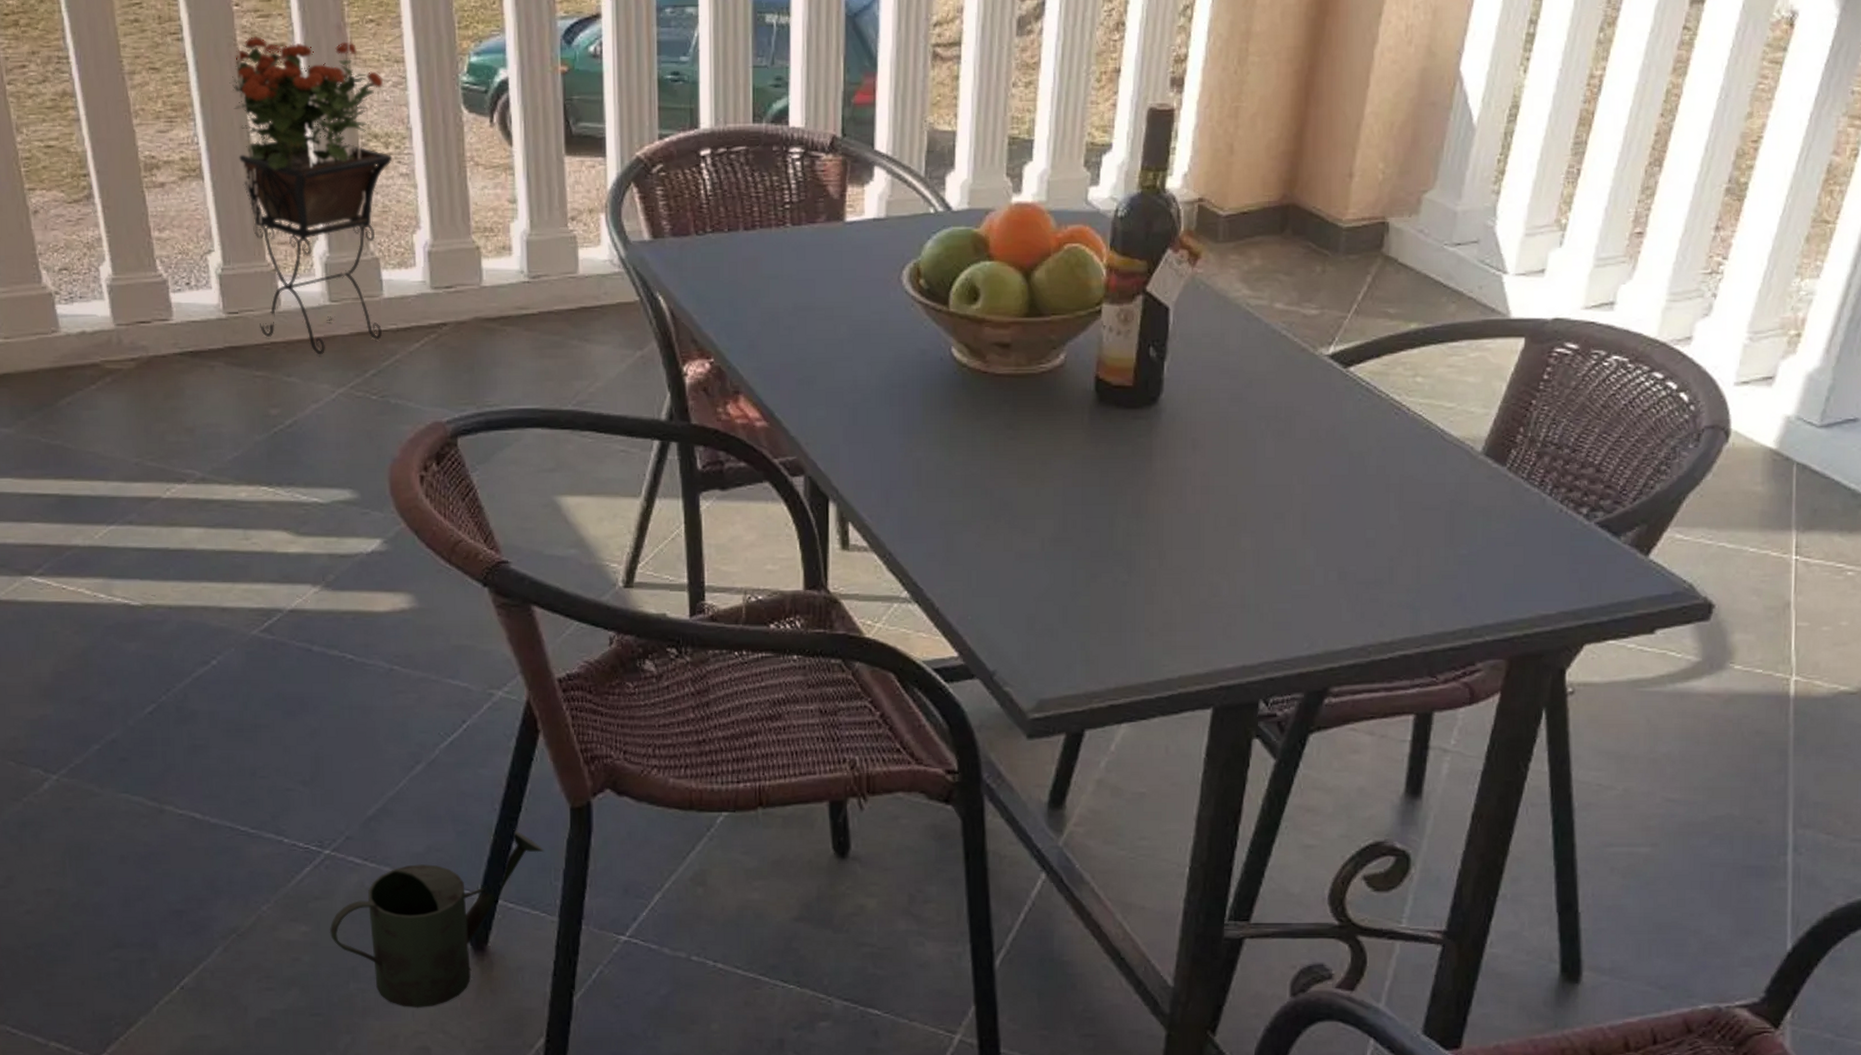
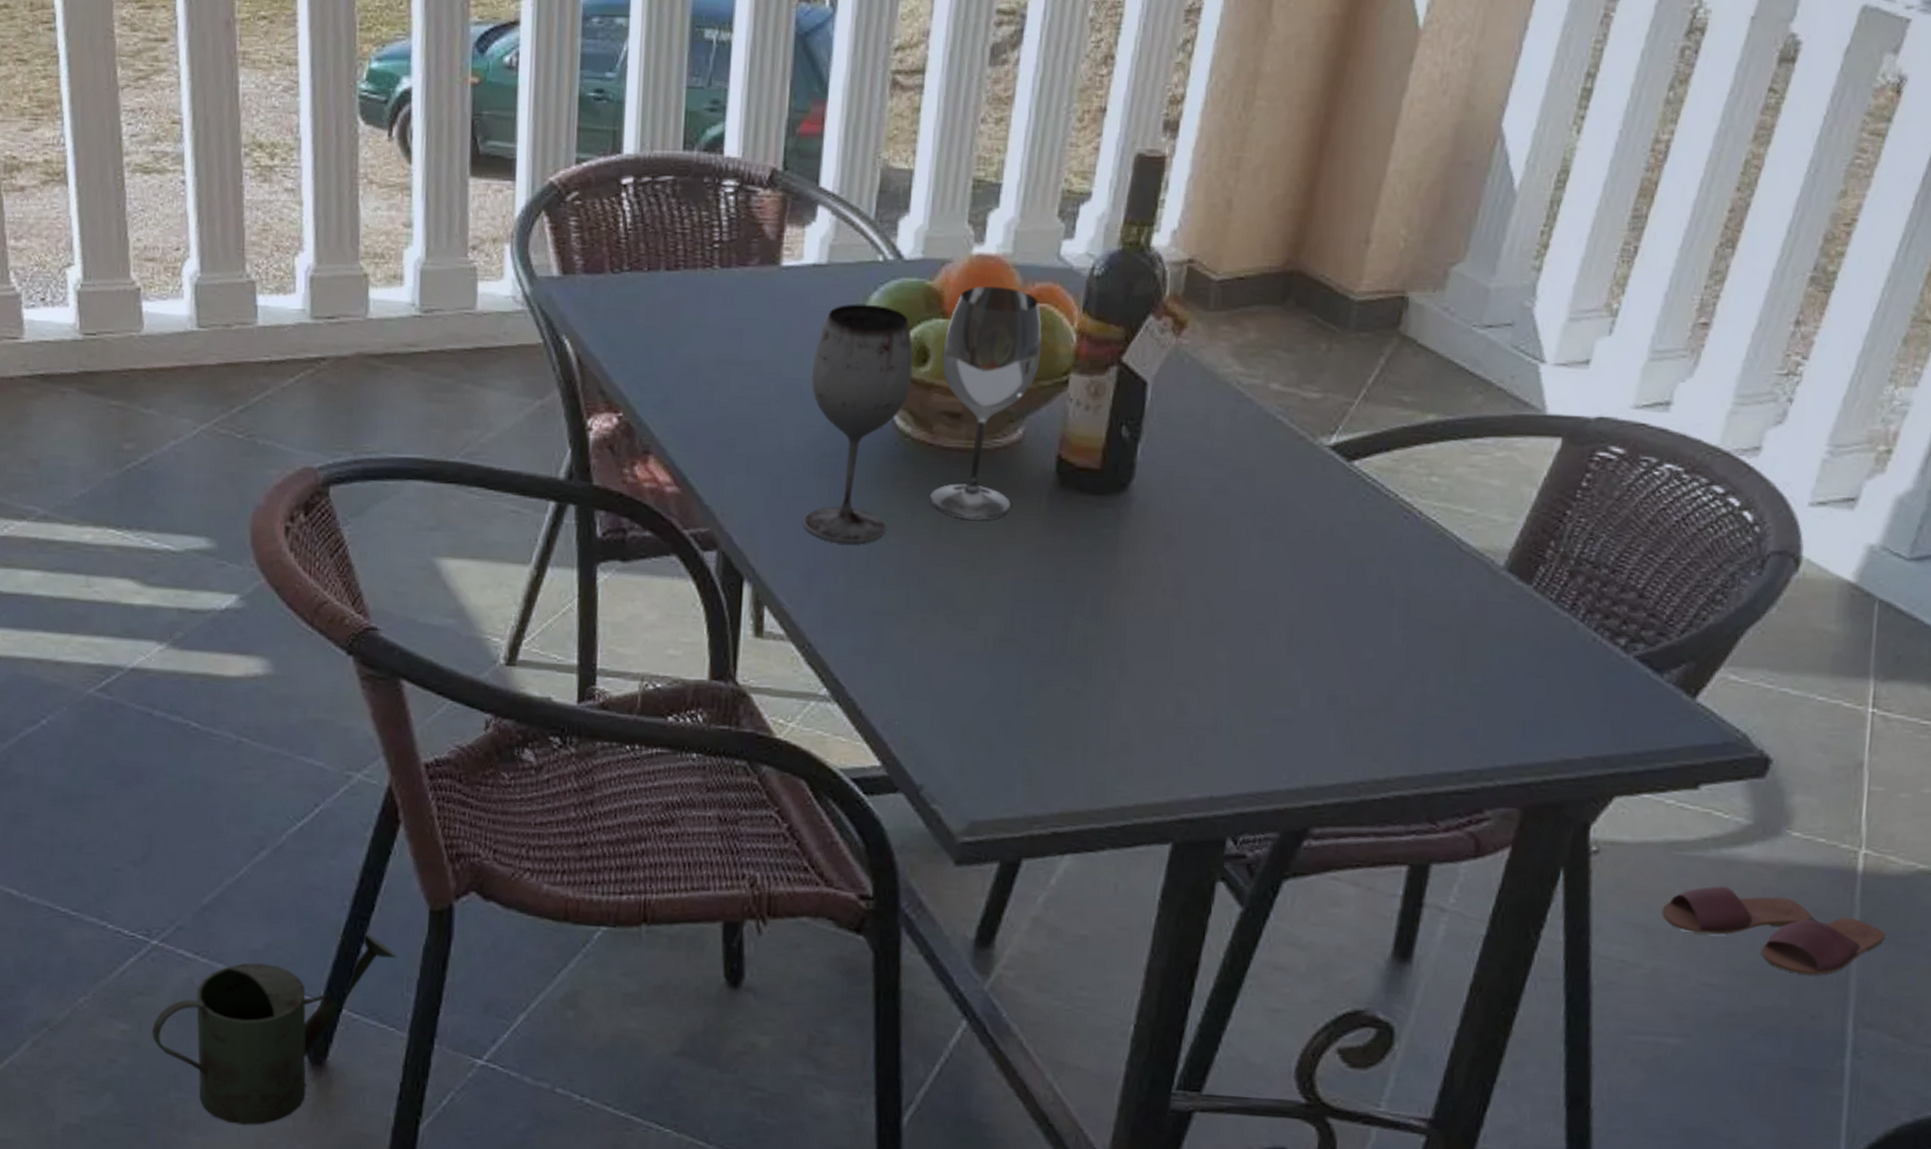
potted flower: present [229,36,393,355] -> none [103,29,278,386]
wineglass: none [877,231,1076,464] -> present [803,286,1043,545]
slippers: none [1629,715,1817,786] -> present [1661,886,1887,975]

